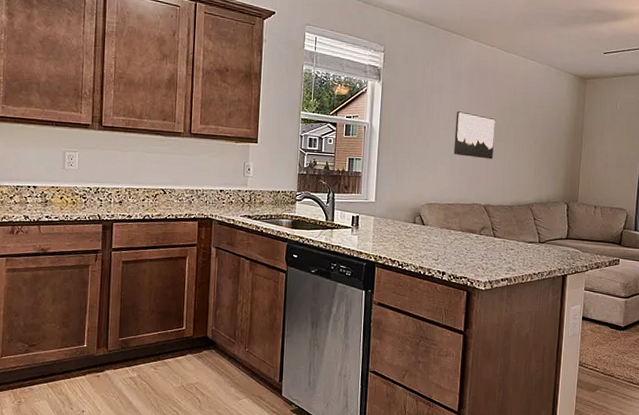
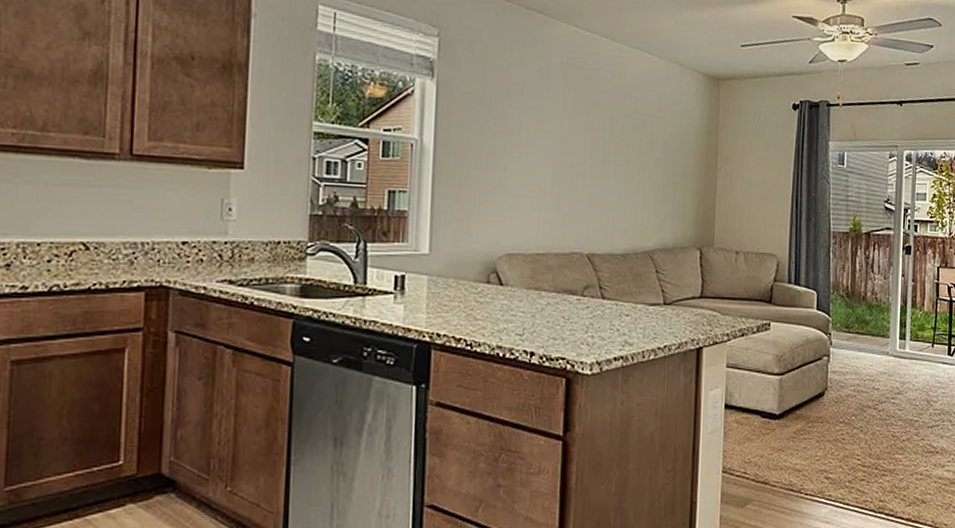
wall art: present [453,111,496,160] -> none [542,122,600,190]

